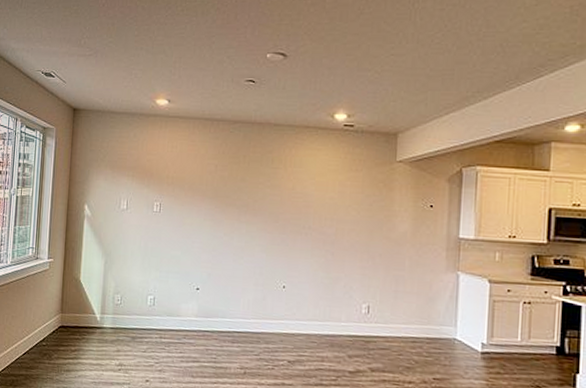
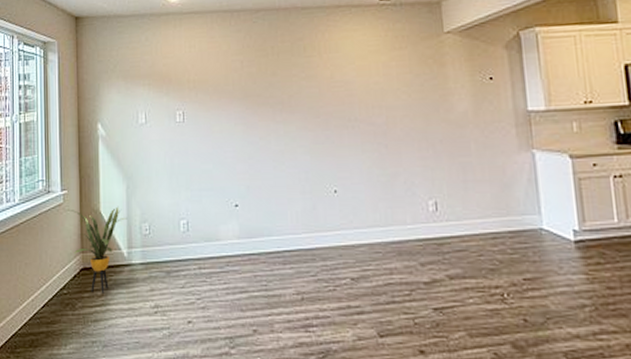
house plant: none [49,274,103,349] -> present [64,206,127,294]

